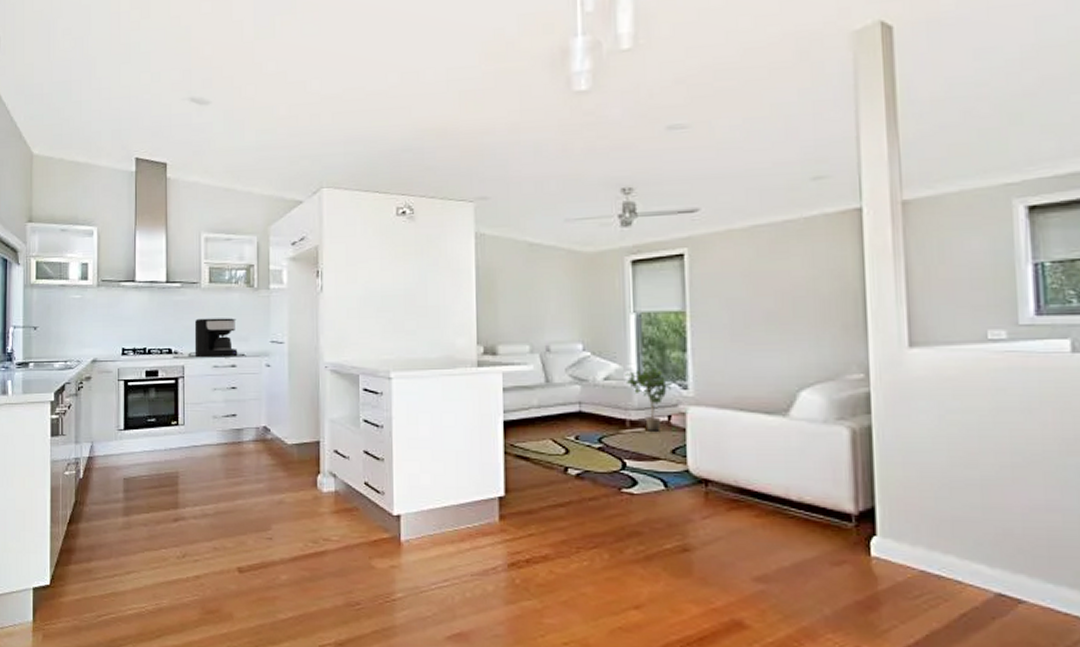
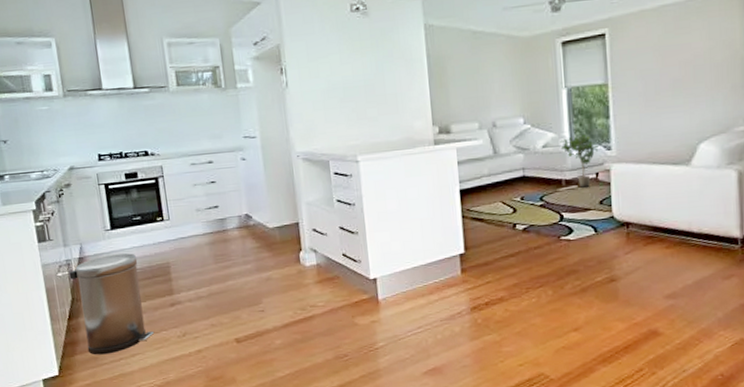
pedal bin: none [76,457,153,568] -> present [69,253,155,355]
coffee maker: present [171,318,246,358] -> none [148,117,222,160]

